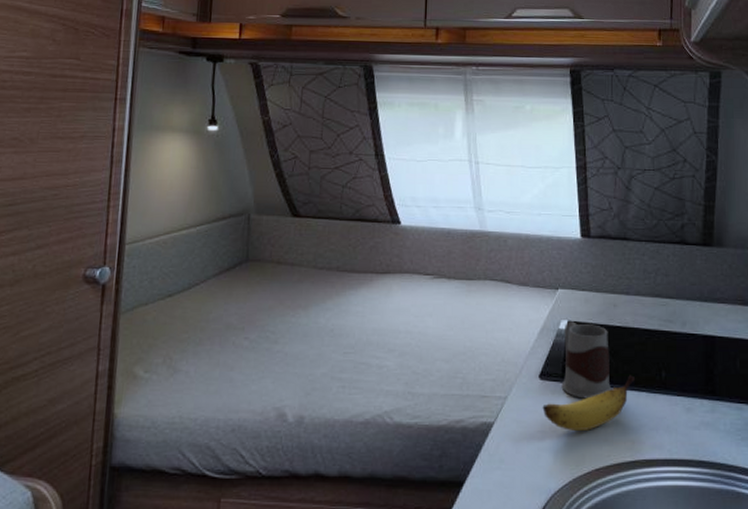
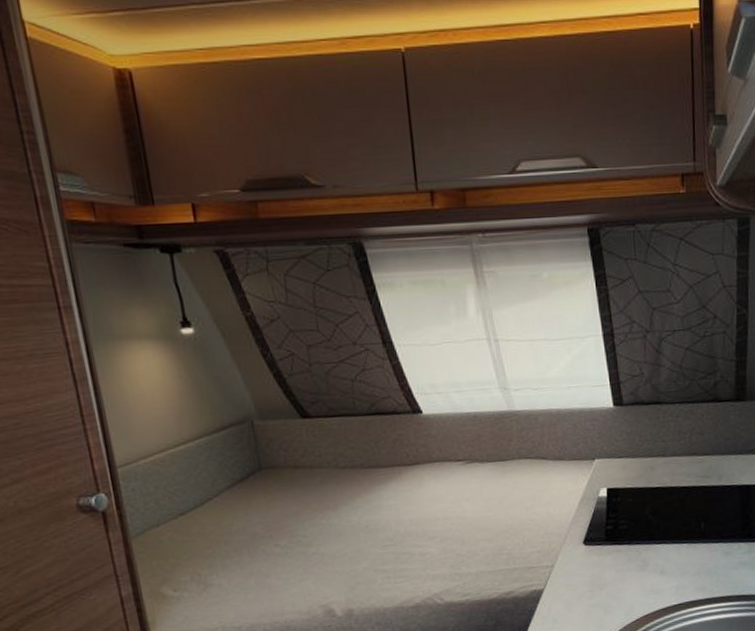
banana: present [542,375,635,432] -> none [589,530,676,587]
mug: present [561,321,612,399] -> none [604,488,655,557]

